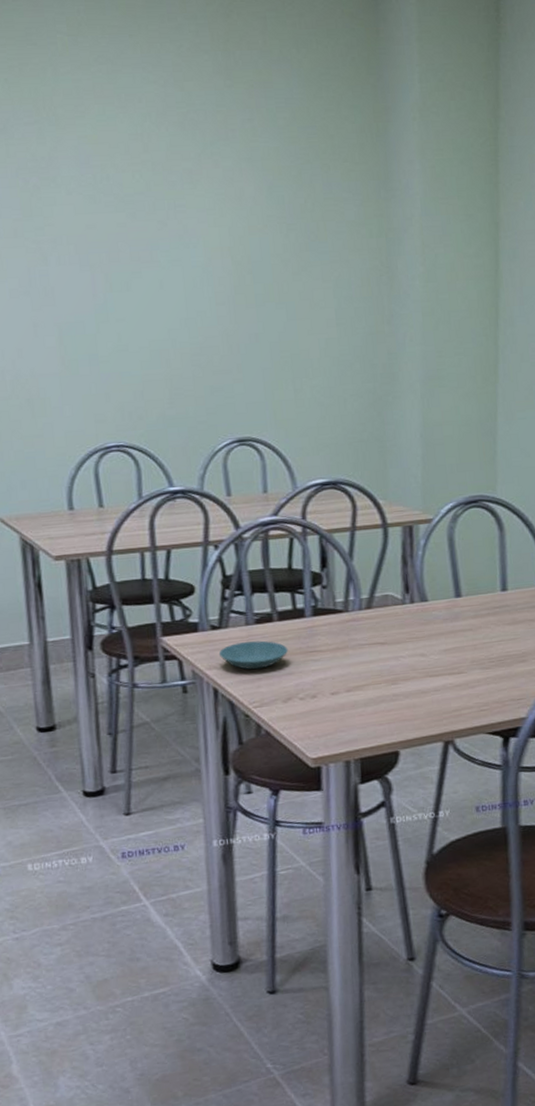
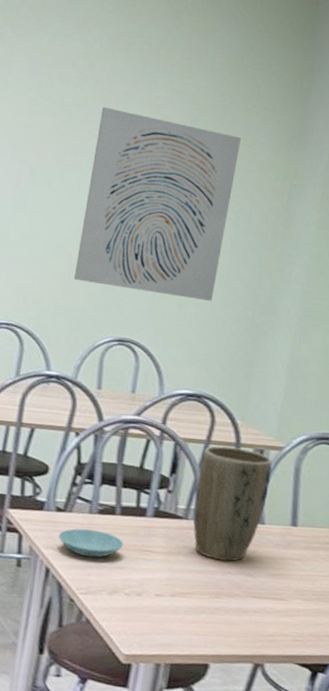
wall art: none [167,190,328,386] -> present [73,106,241,302]
plant pot: none [349,528,425,647] -> present [193,445,272,562]

